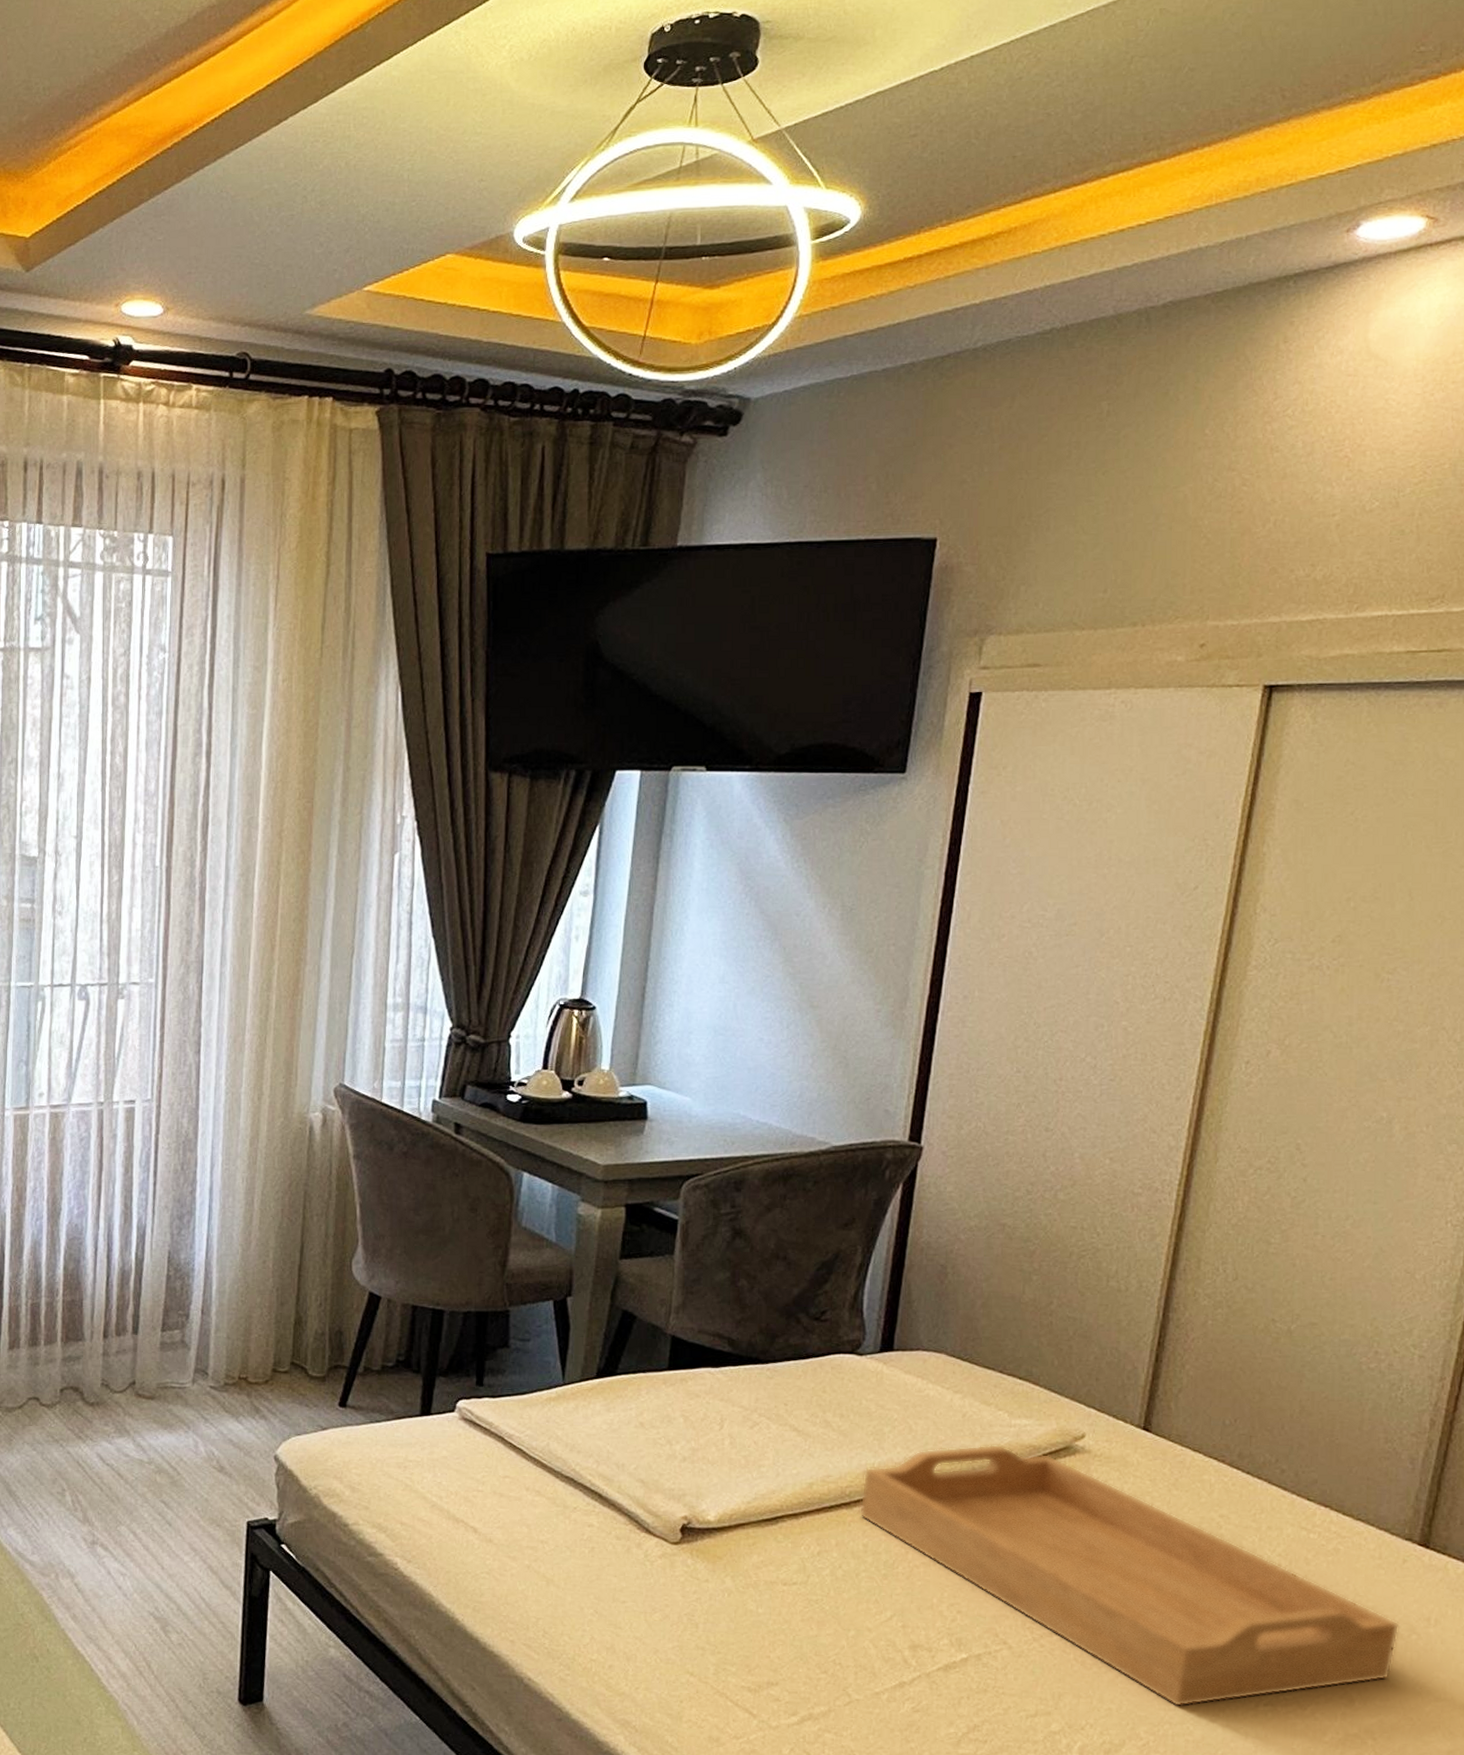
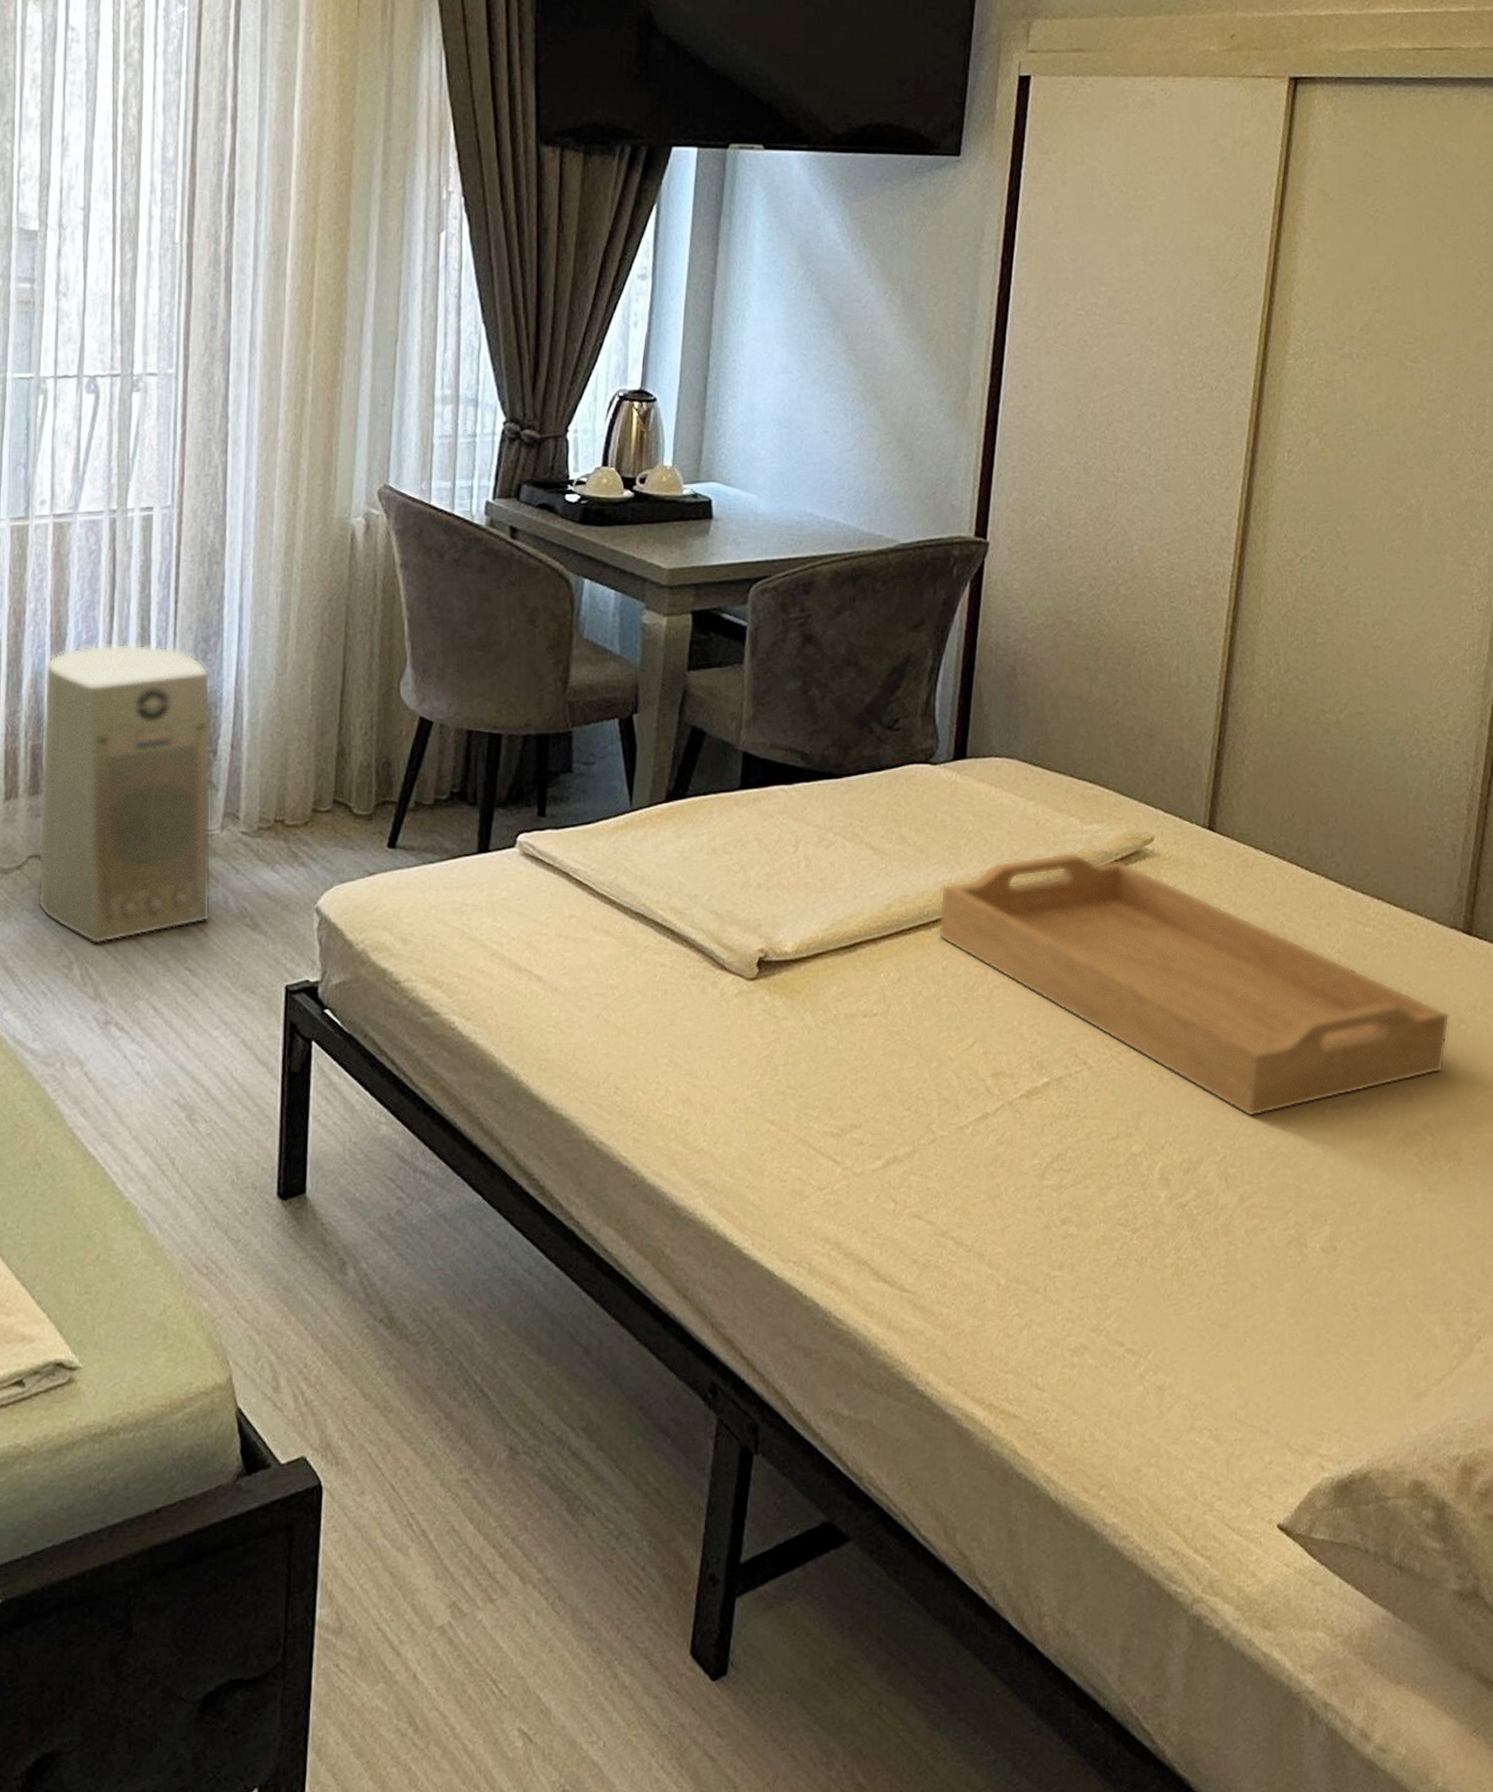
air purifier: none [35,1219,184,1477] -> present [36,643,211,945]

